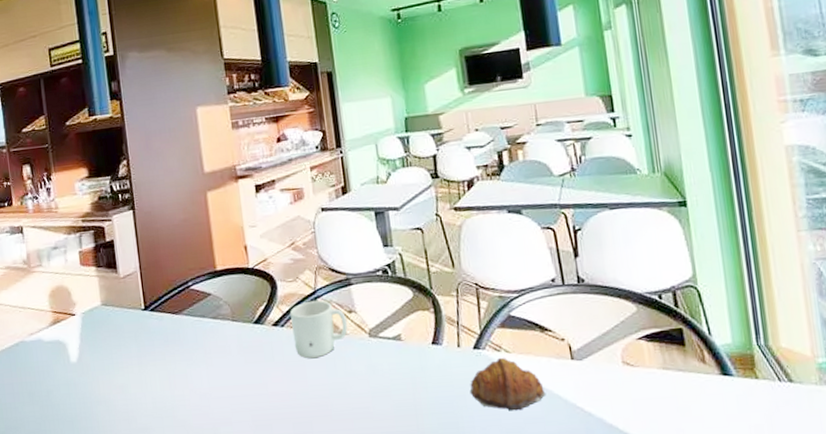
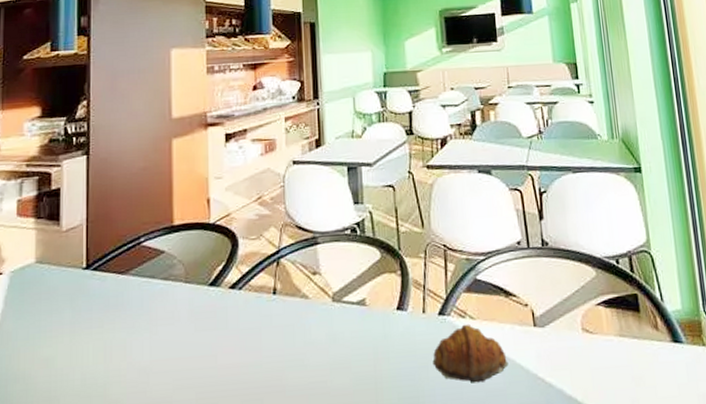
mug: present [289,300,348,359] -> none [249,260,311,326]

